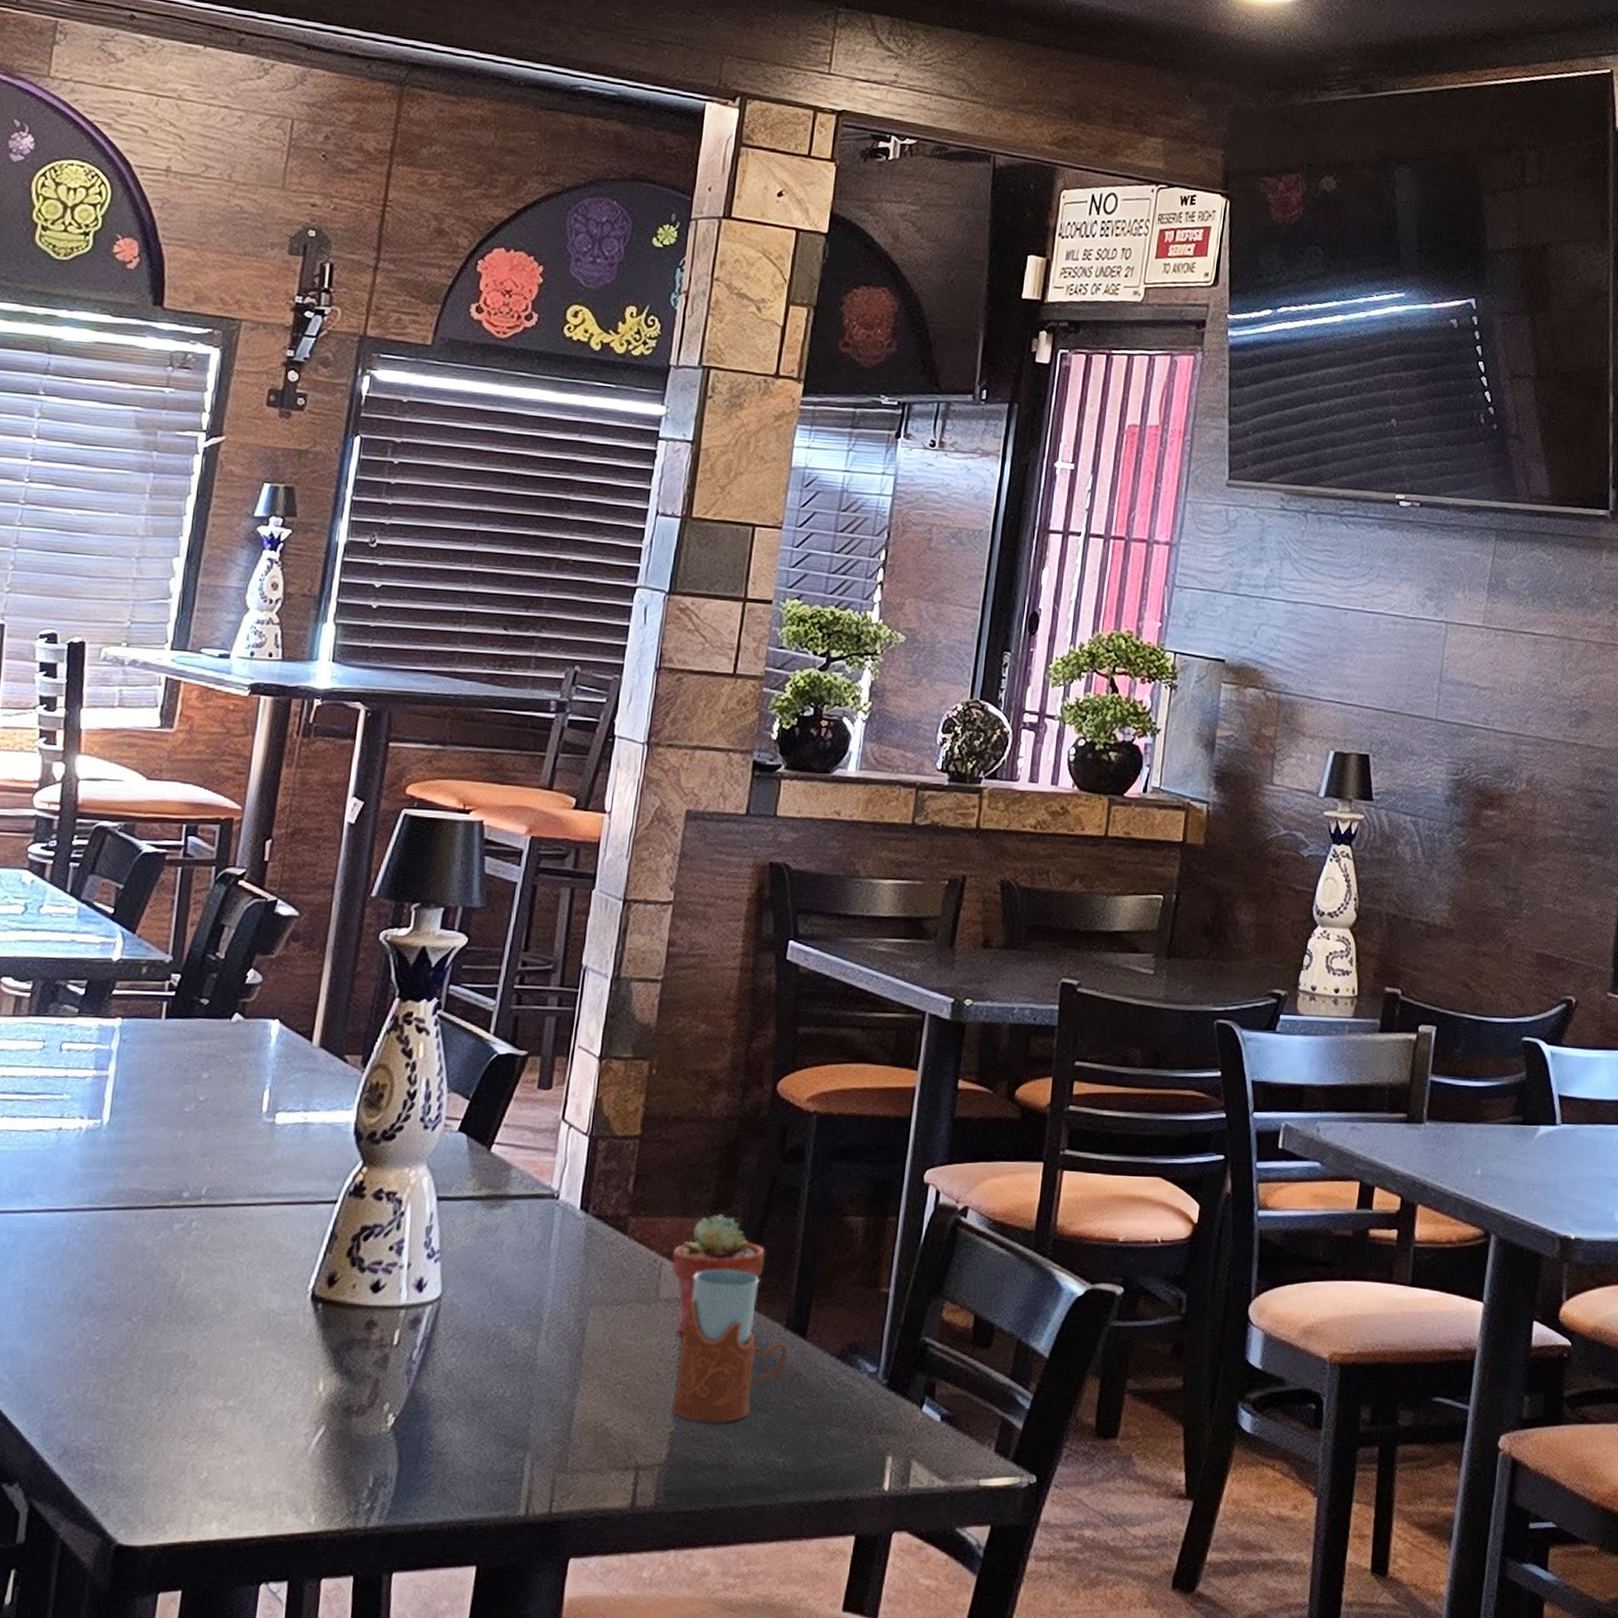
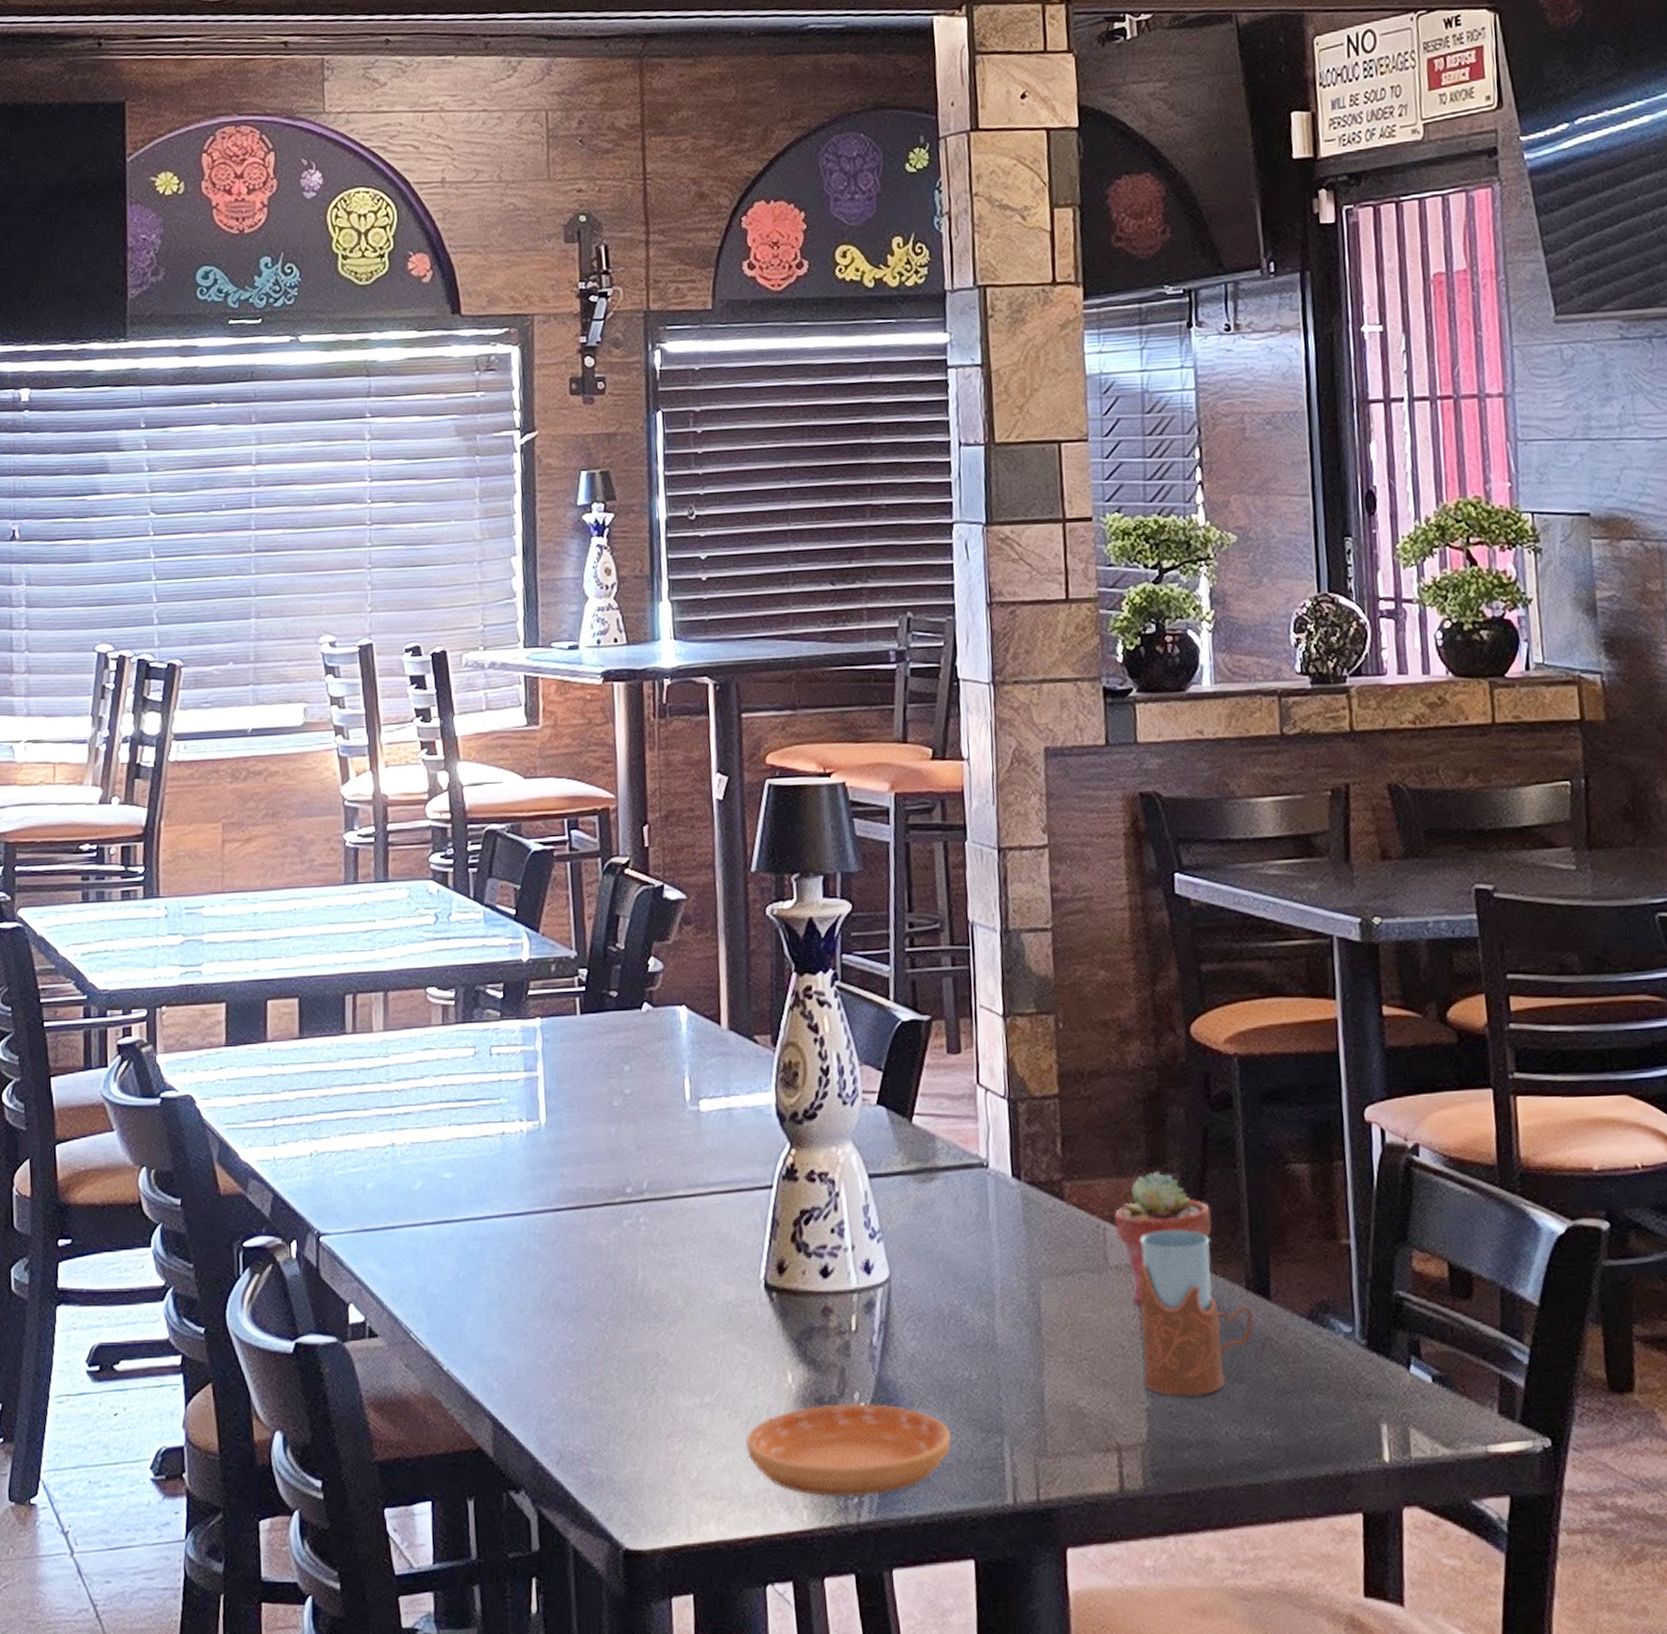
saucer: none [263,1413,475,1503] -> present [746,1404,952,1497]

